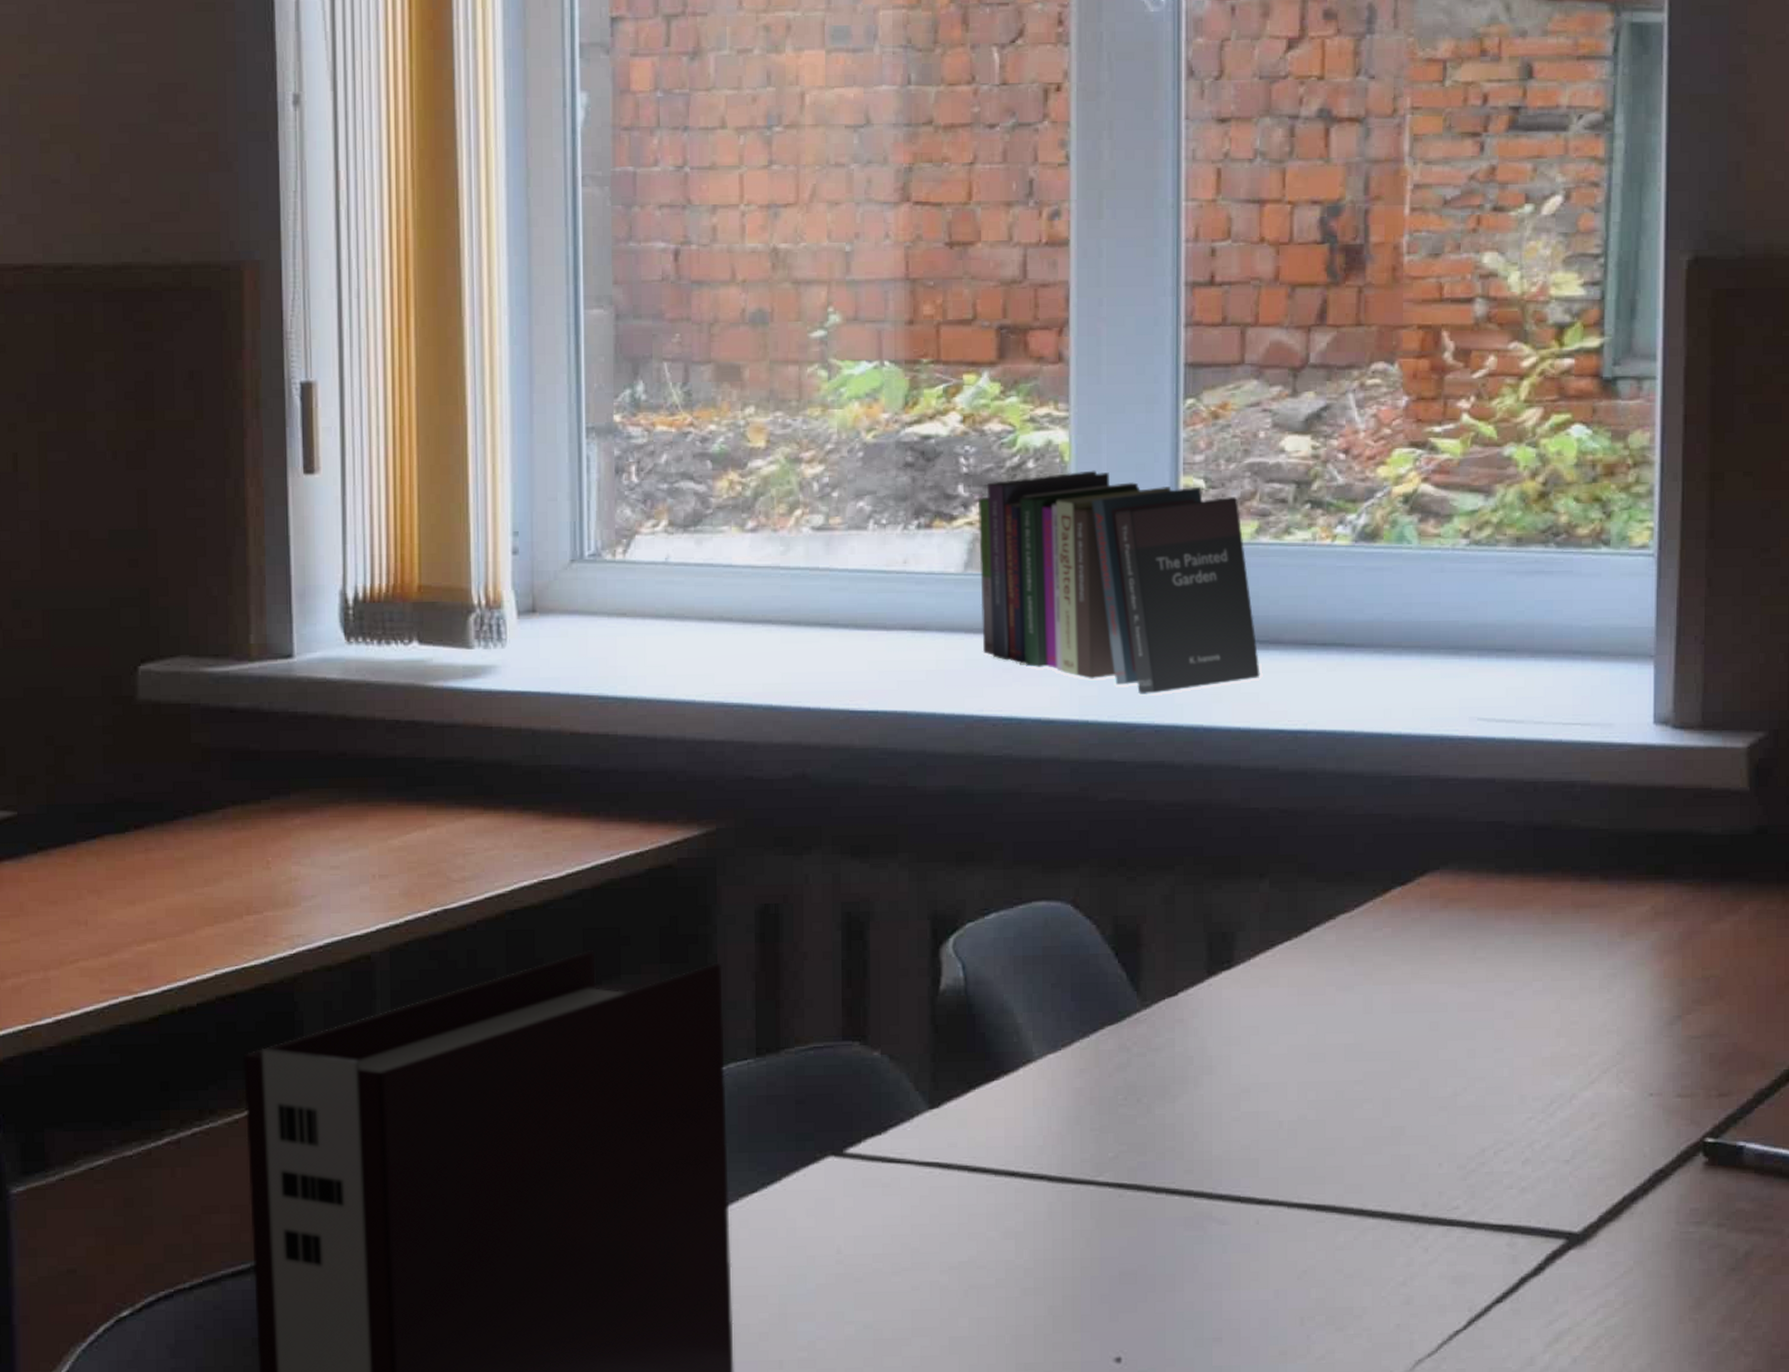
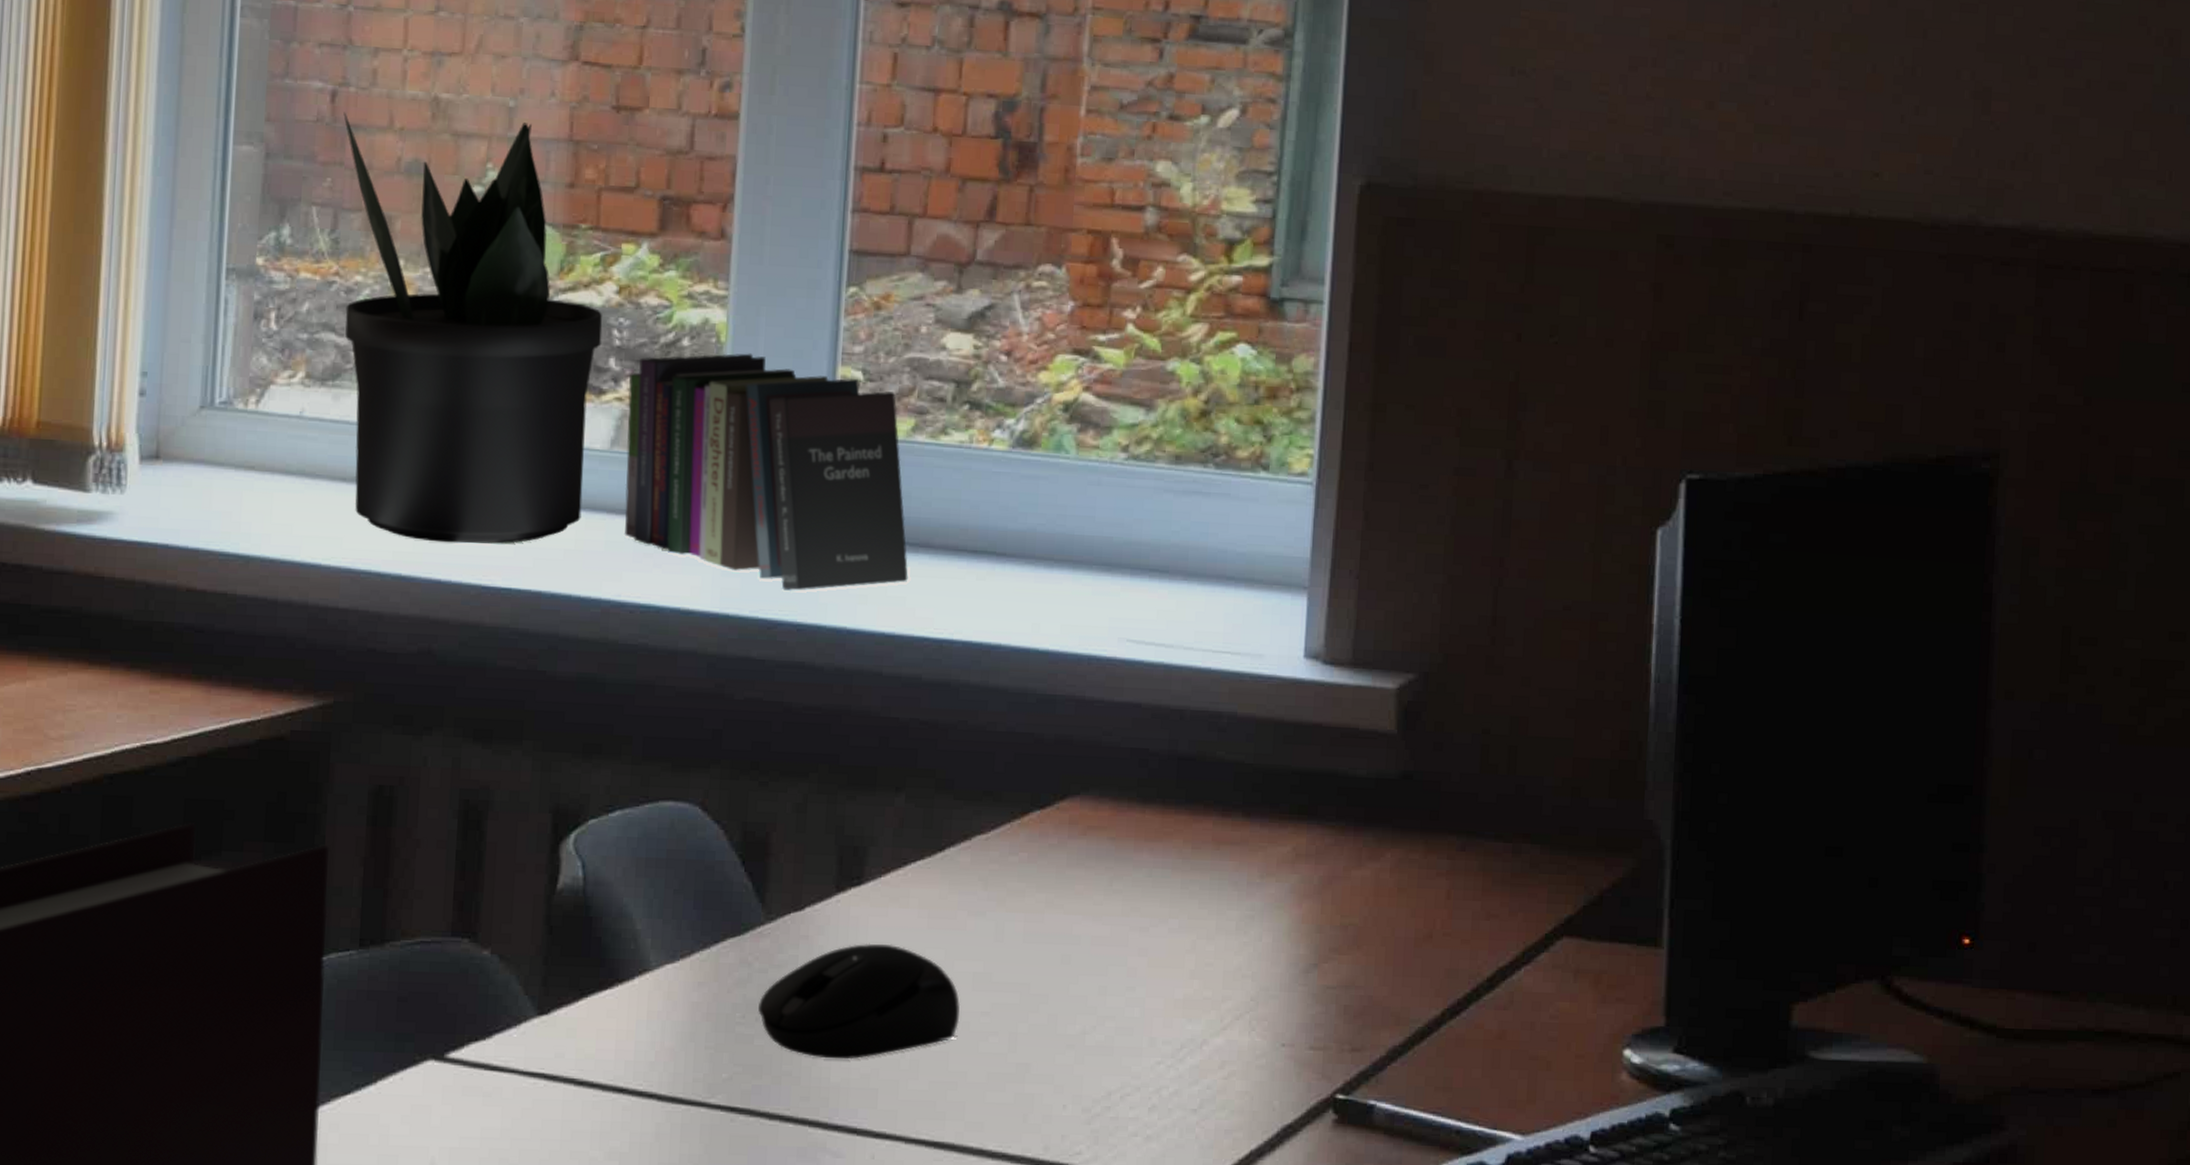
planter: none [687,265,950,672] -> present [343,112,603,544]
computer mouse: none [1139,1022,1334,1133] -> present [758,943,960,1059]

